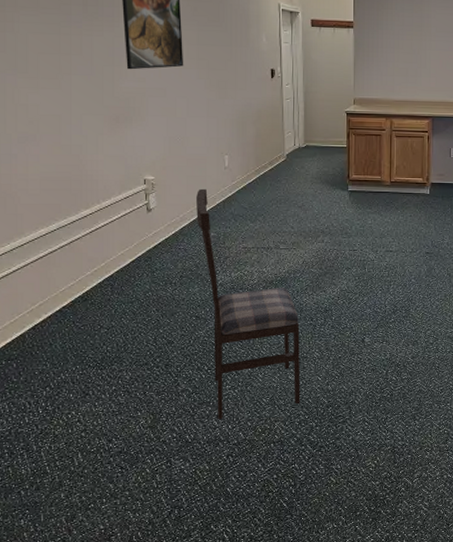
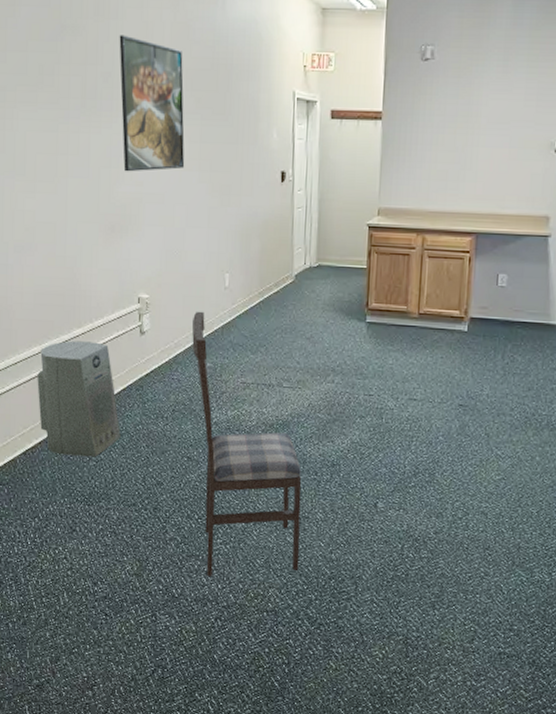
air purifier: none [45,221,131,326] -> present [37,340,121,457]

